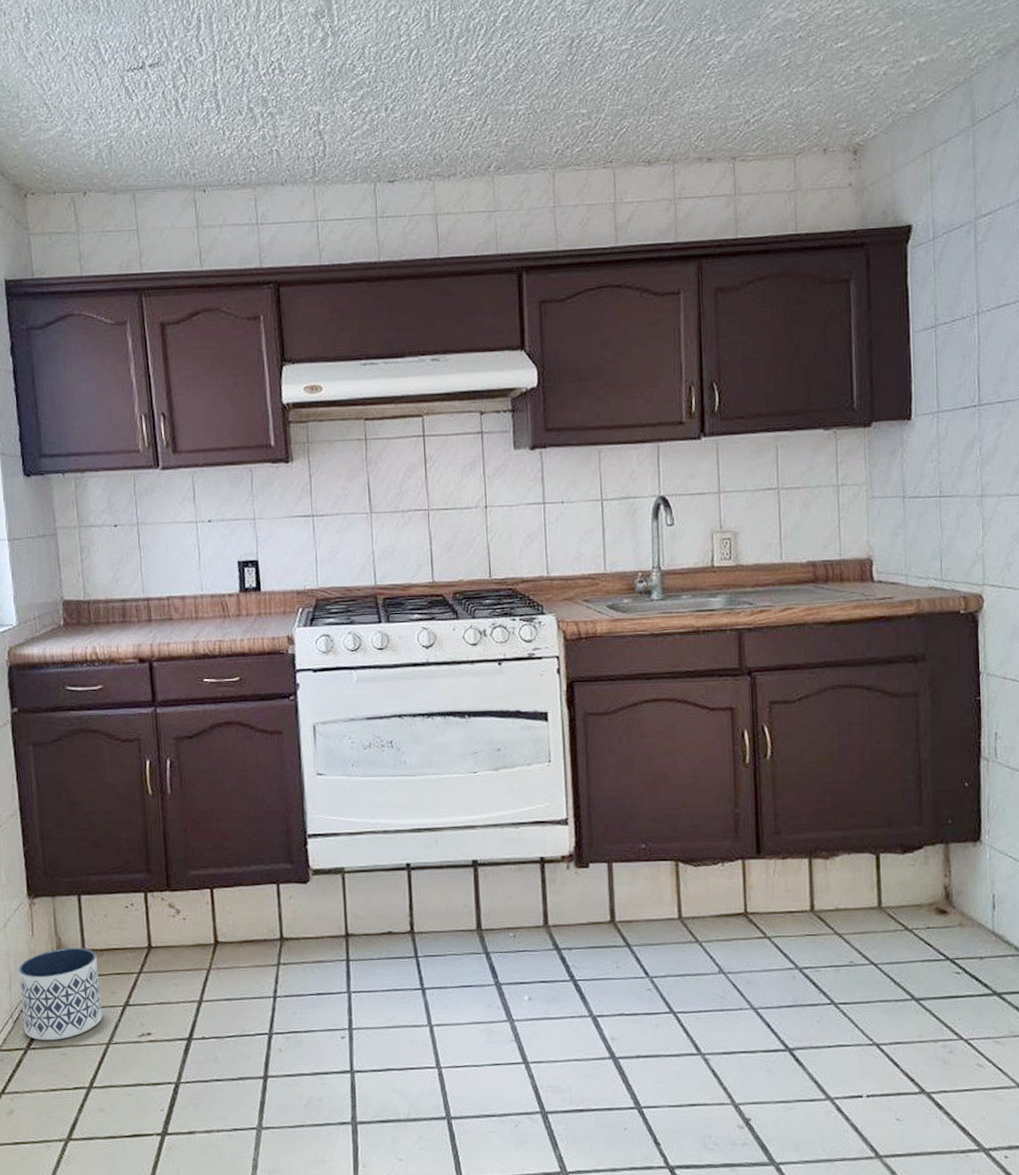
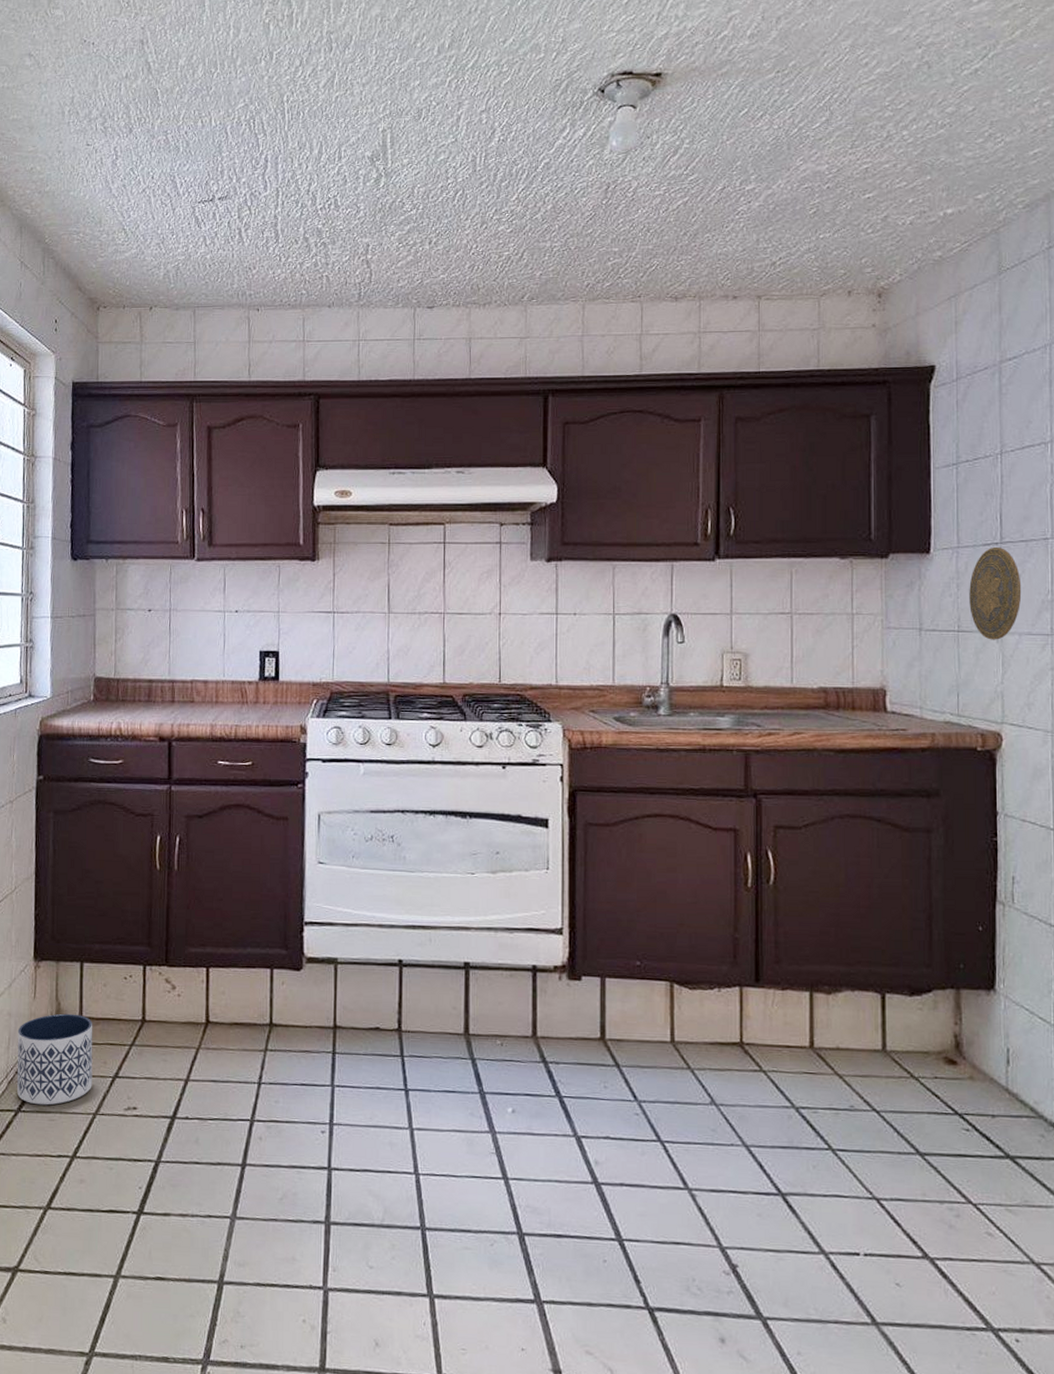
decorative plate: none [949,409,1000,504] -> present [969,546,1022,640]

